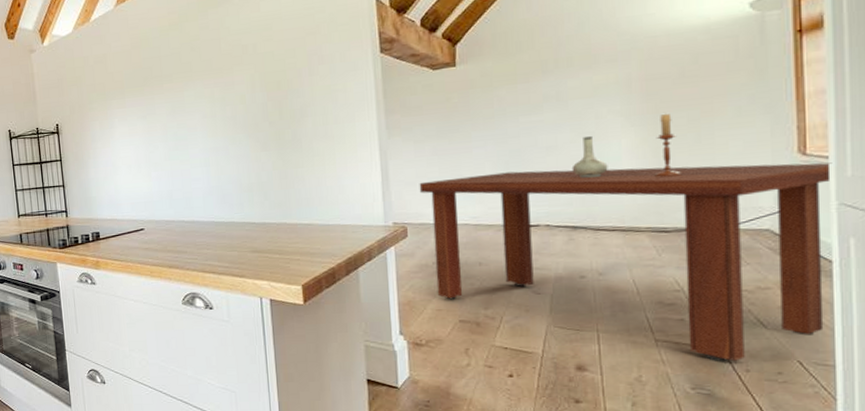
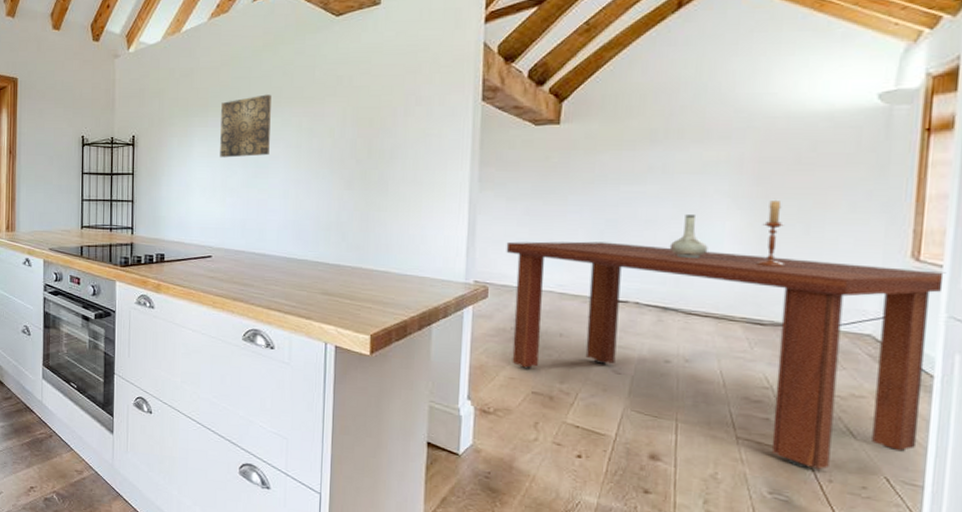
wall art: none [136,70,187,135] -> present [220,94,271,158]

